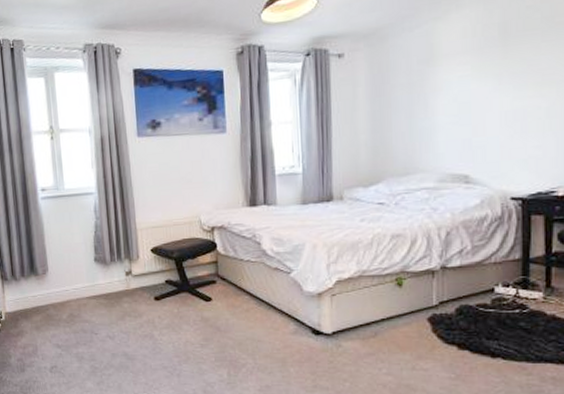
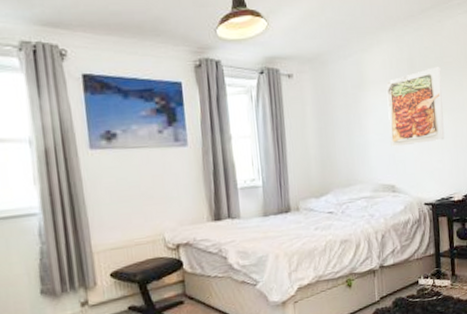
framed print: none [465,27,550,131] -> present [386,66,445,147]

